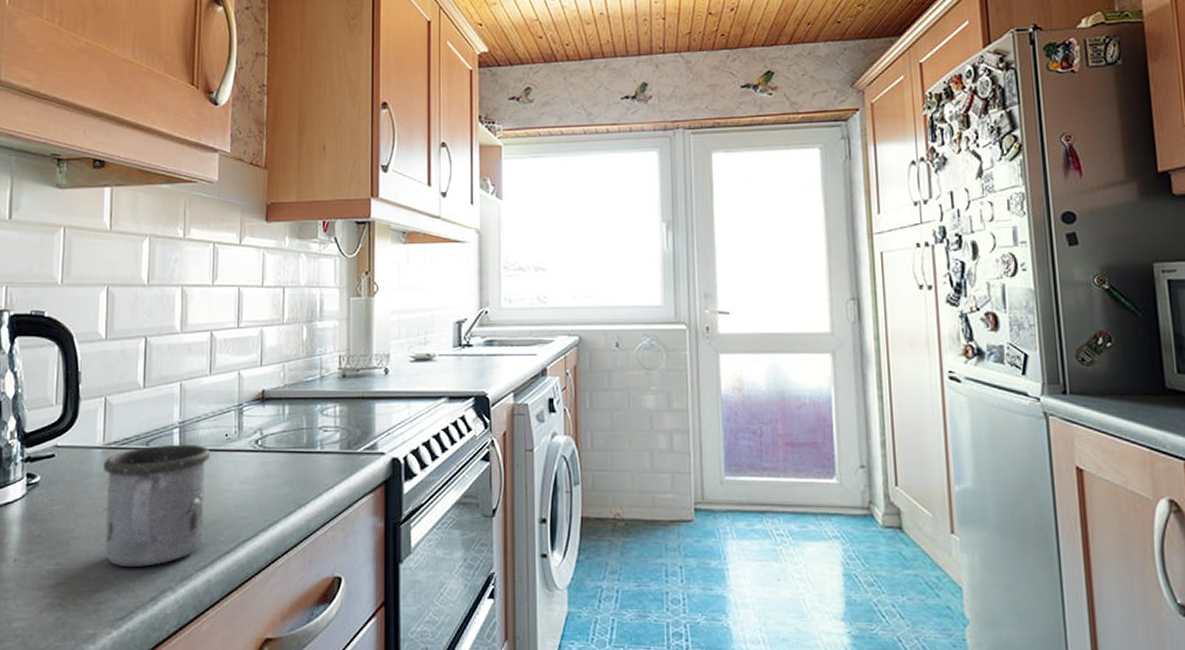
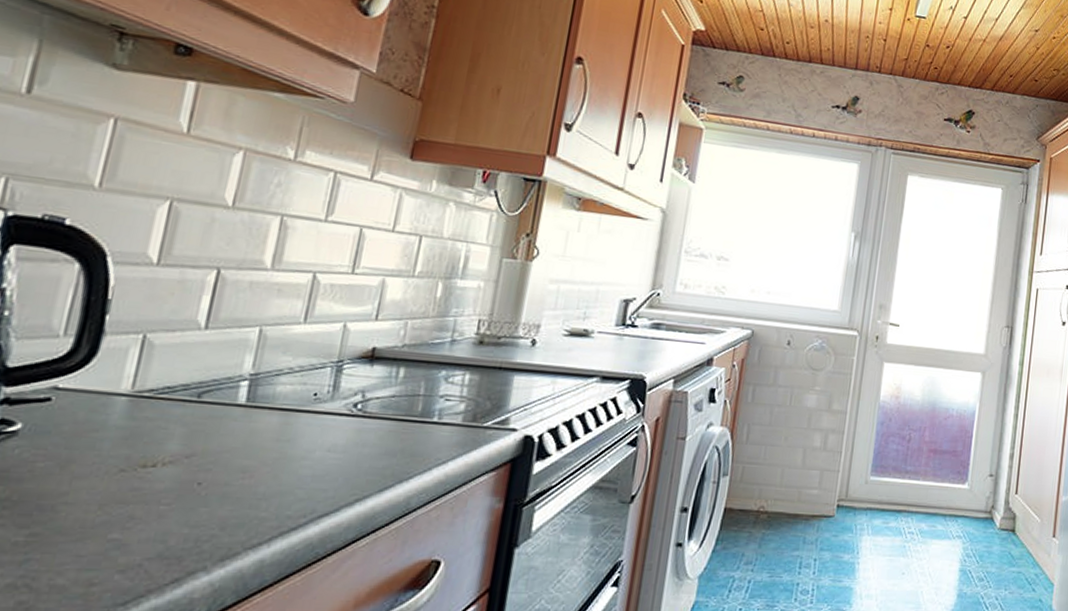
mug: present [103,444,210,567] -> none [110,398,289,542]

